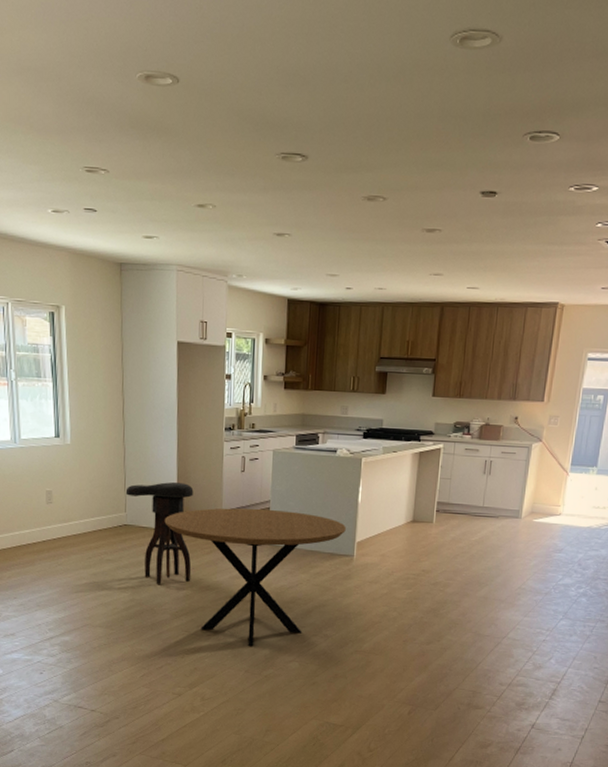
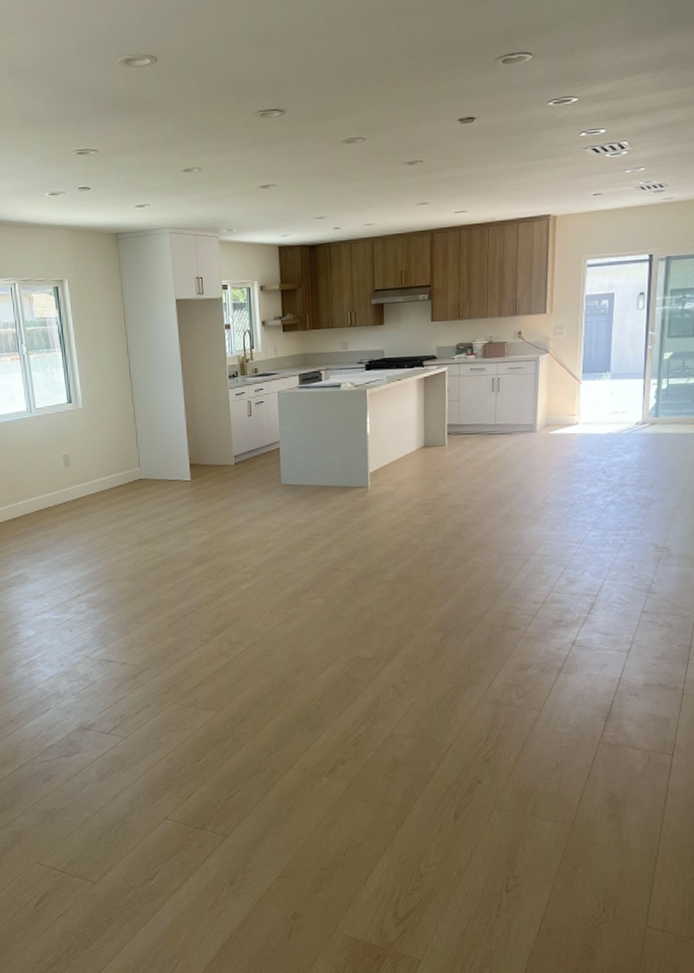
stool: present [125,482,194,584] -> none [138,433,209,533]
dining table: present [164,508,346,646] -> none [177,449,357,586]

